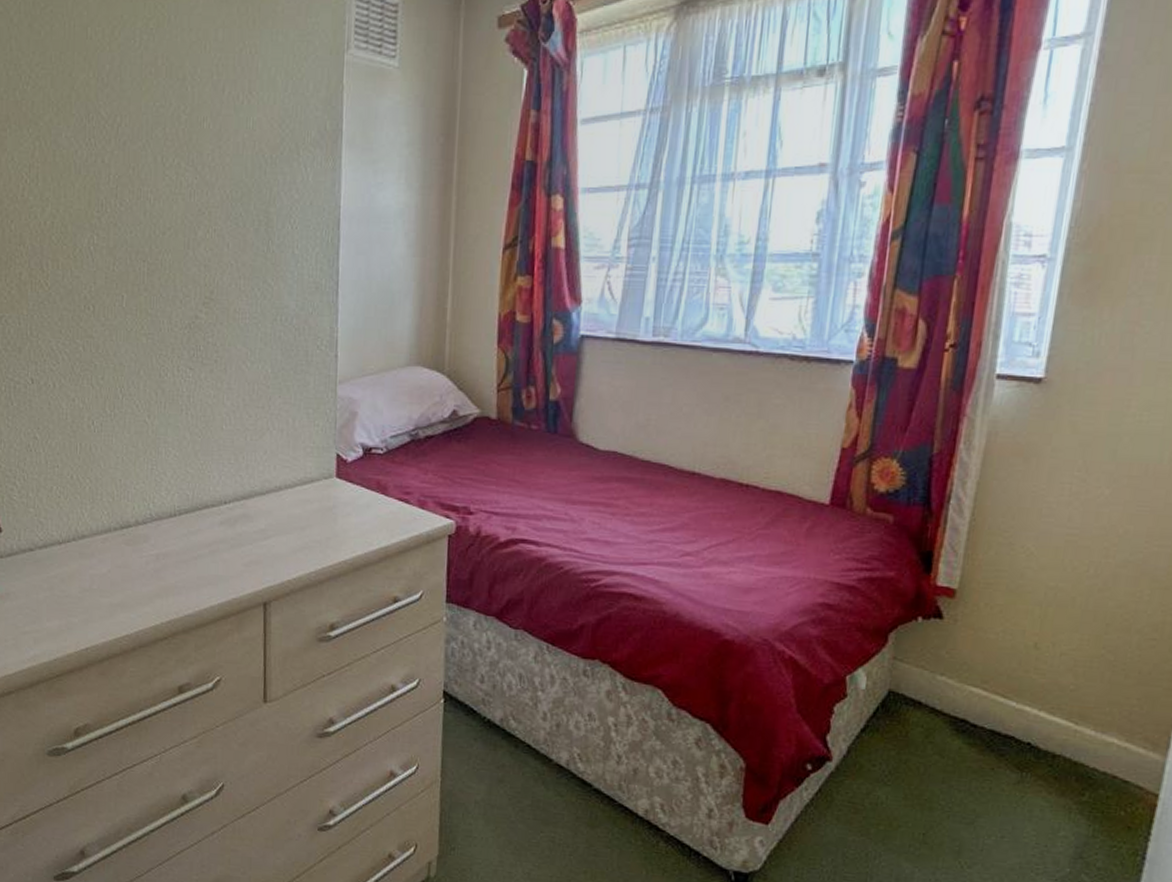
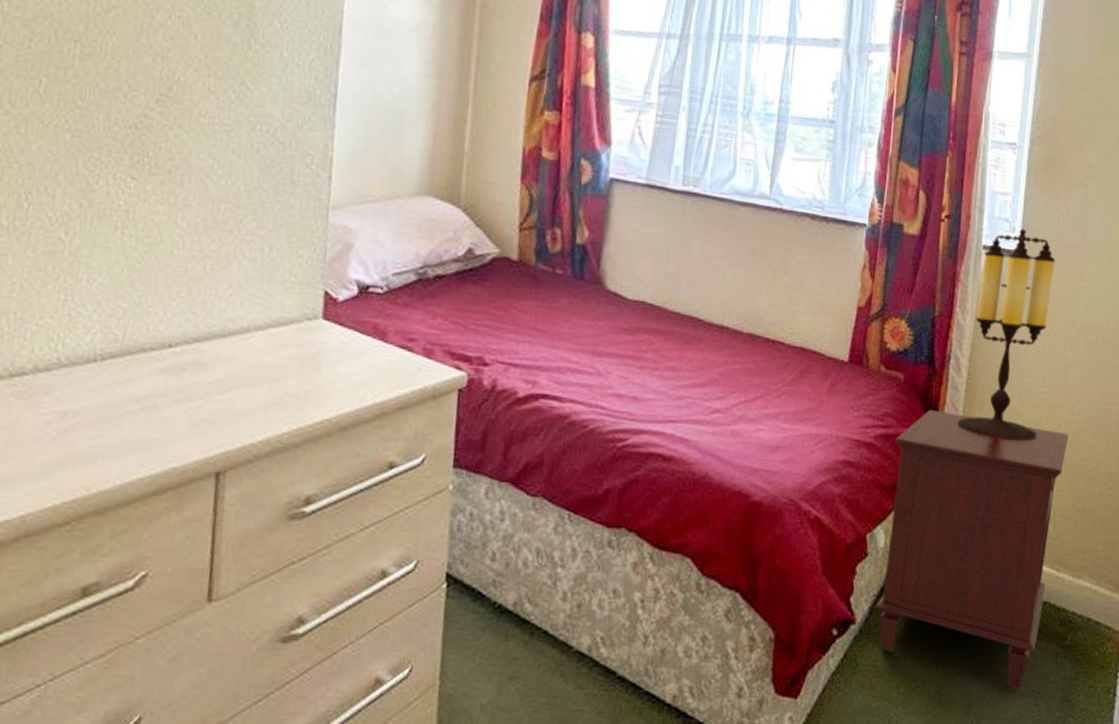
nightstand: none [854,552,1101,842] -> present [875,409,1070,691]
table lamp: none [956,352,1093,585] -> present [957,228,1056,440]

